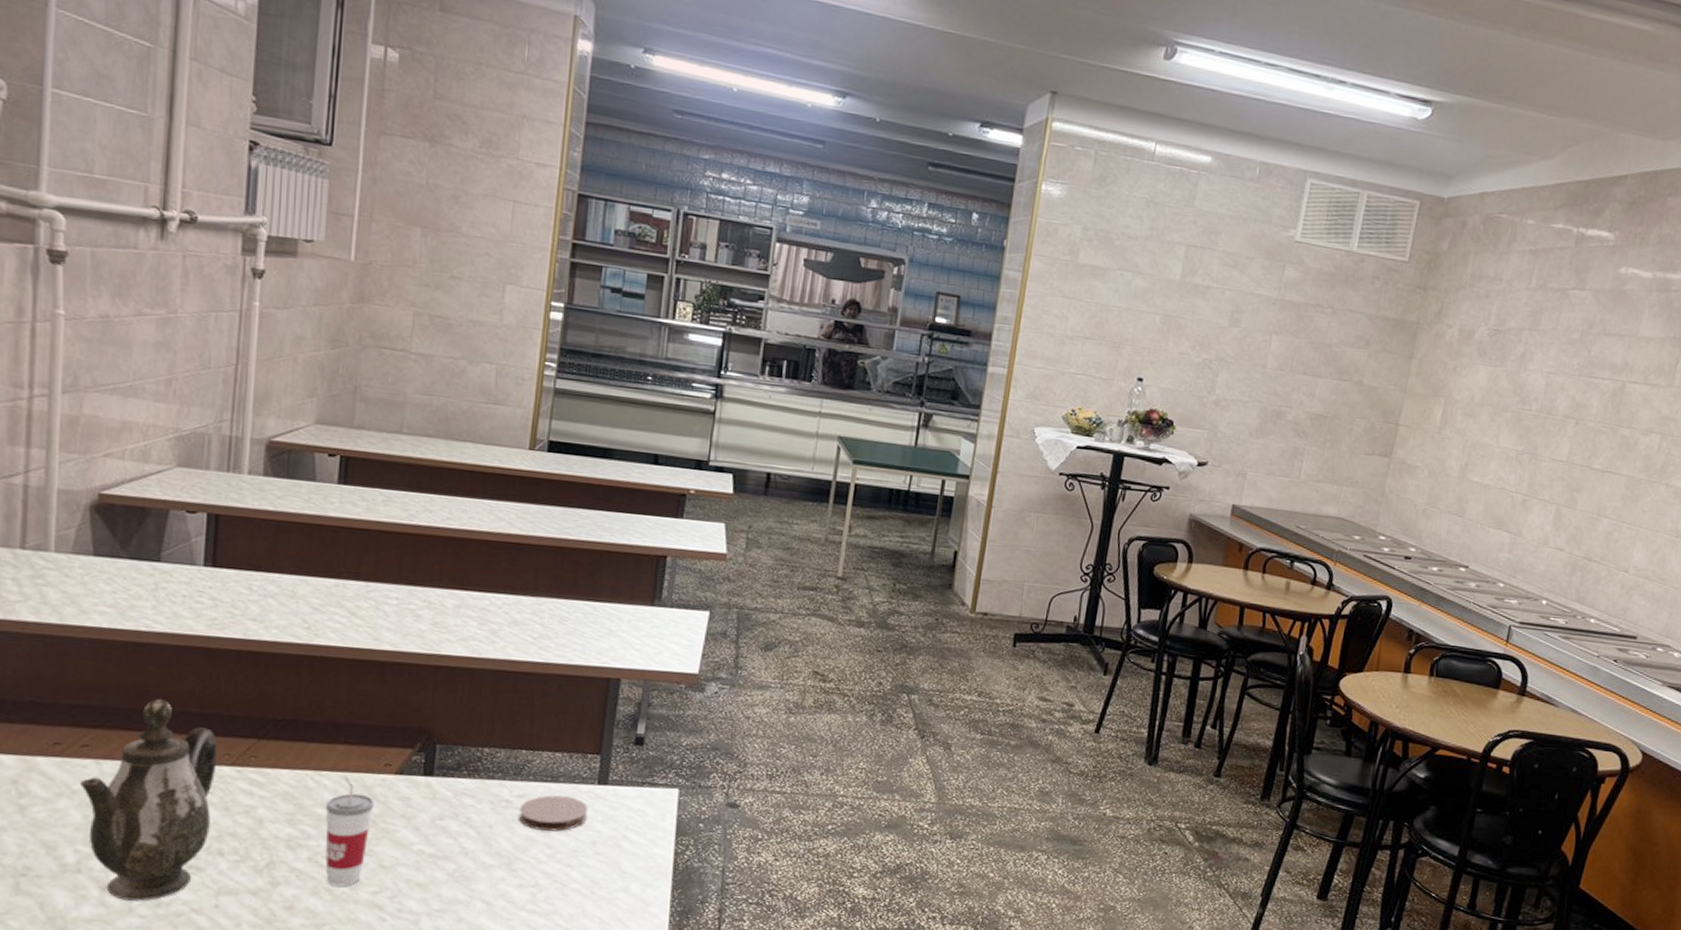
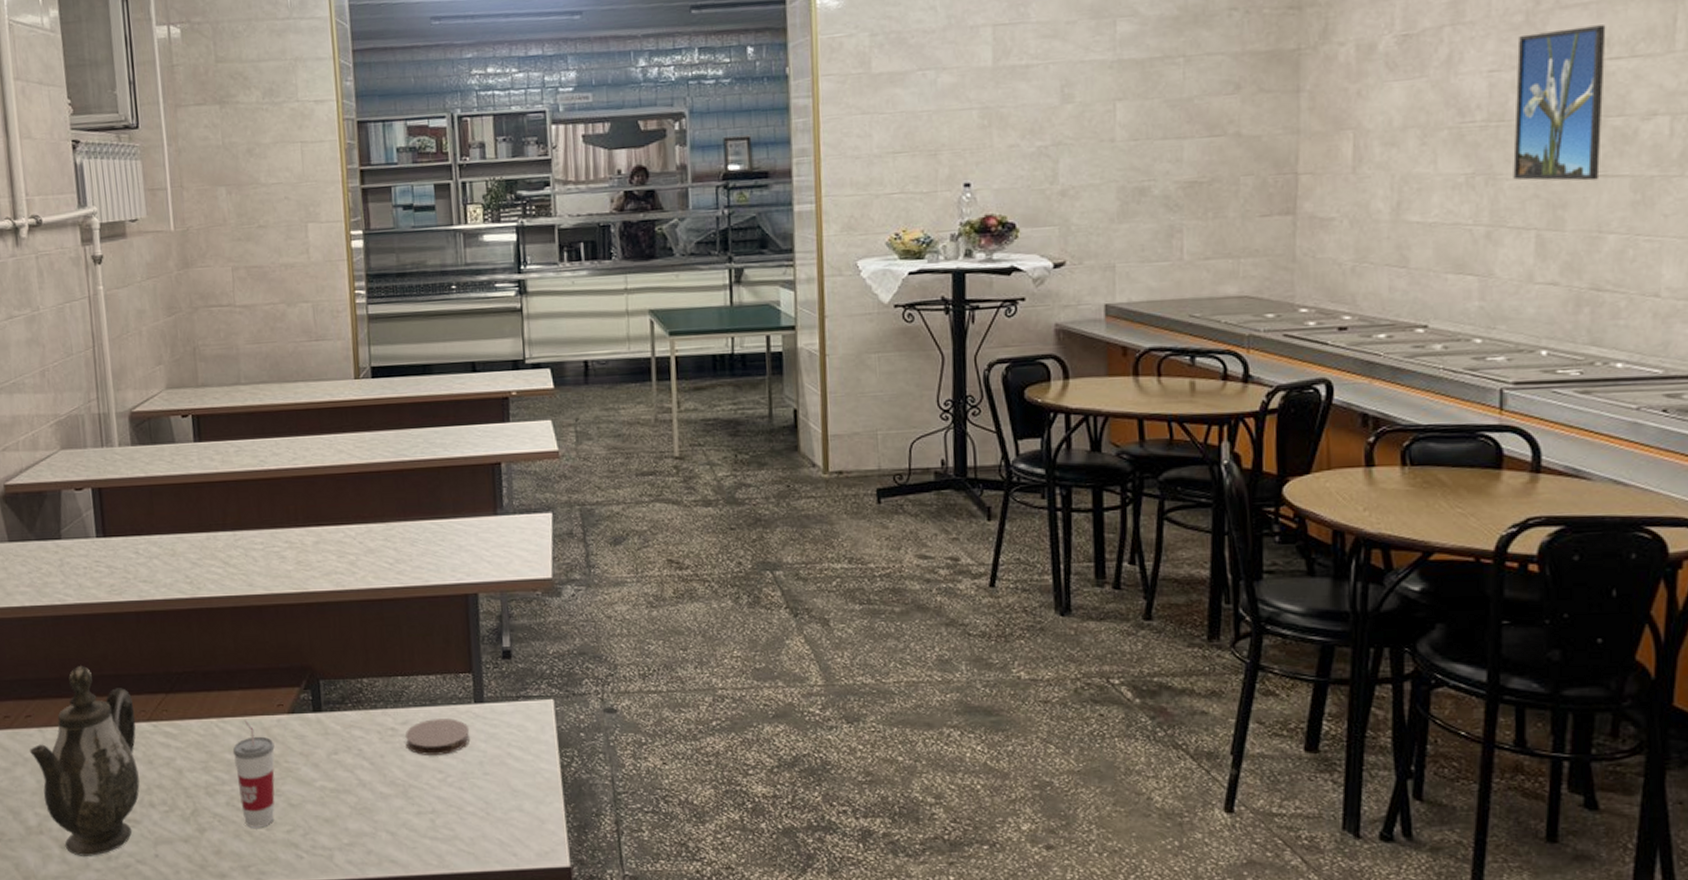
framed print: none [1549,349,1632,474] -> present [1513,25,1606,181]

